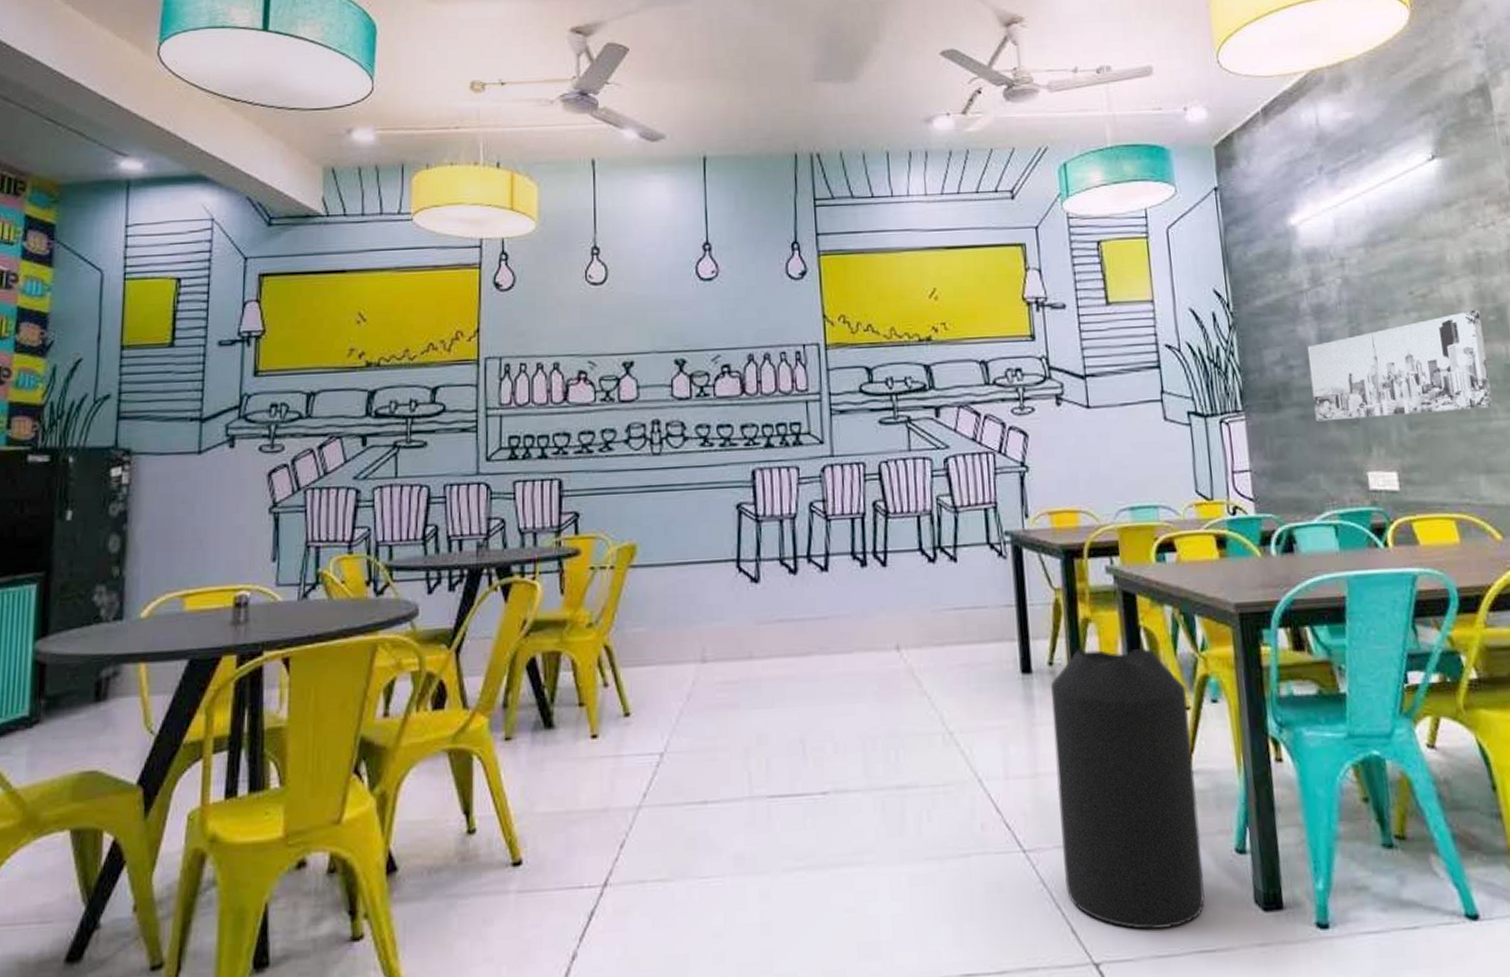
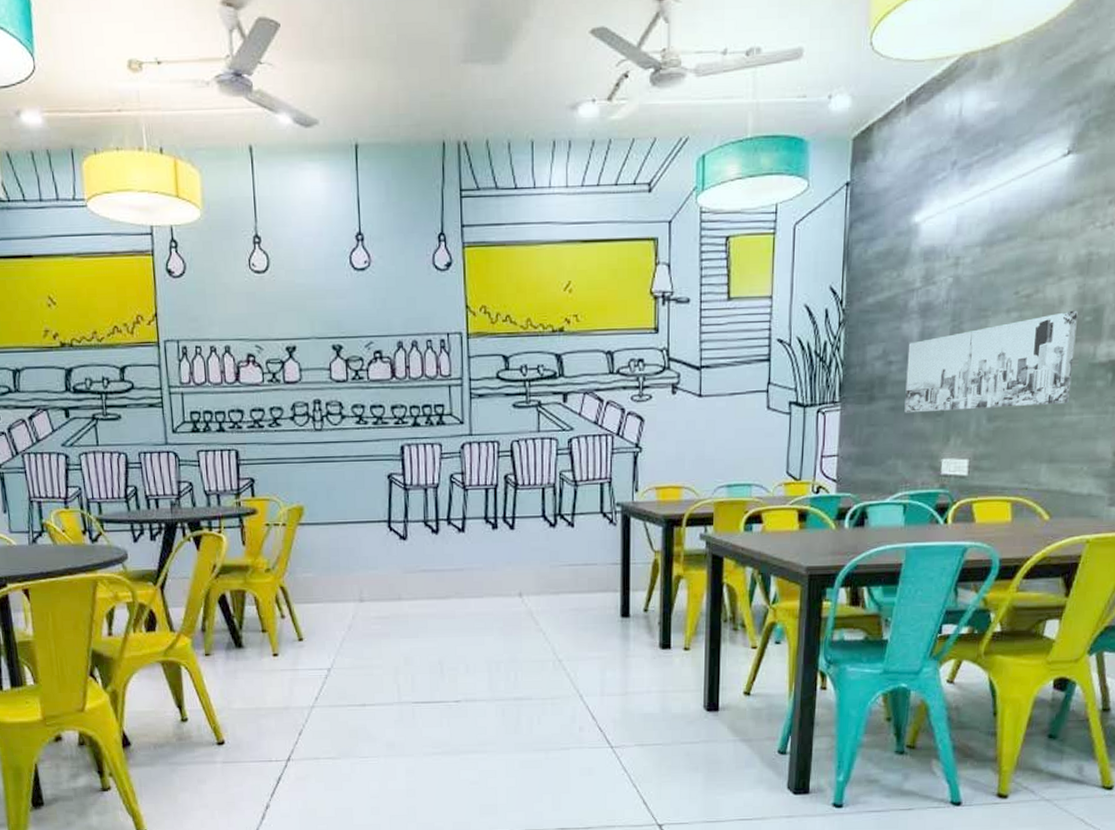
trash can: present [1051,648,1205,930] -> none [642,599,756,803]

